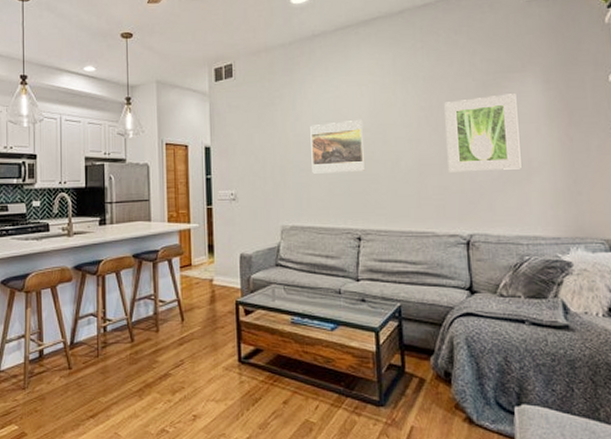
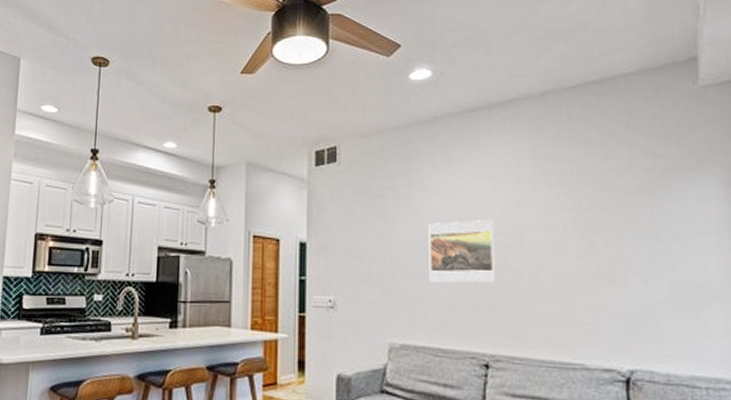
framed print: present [444,94,522,173] -> none [597,197,698,292]

